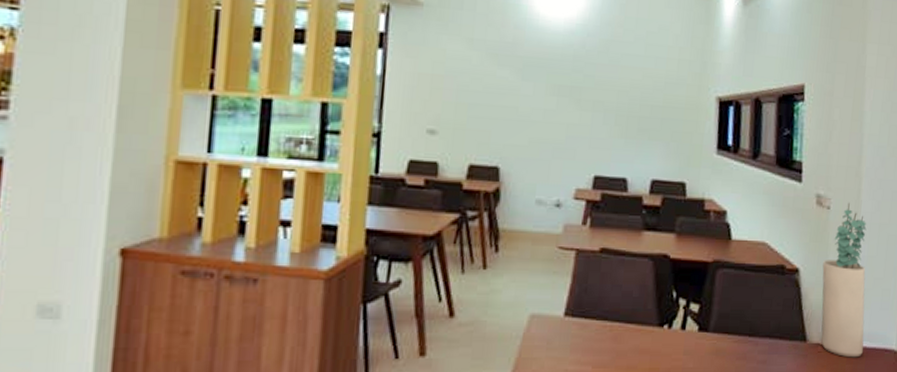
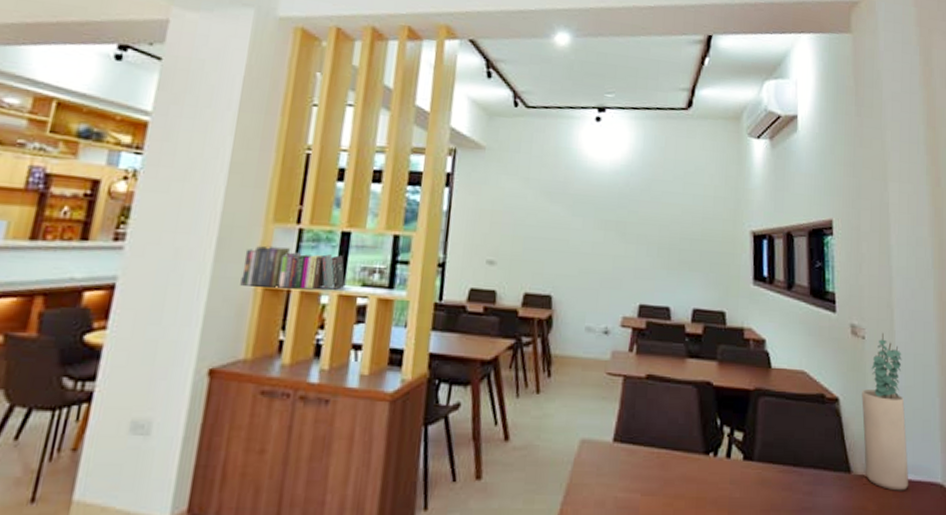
books: none [149,114,205,161] -> present [240,245,291,288]
books: none [192,121,269,163] -> present [278,252,346,290]

